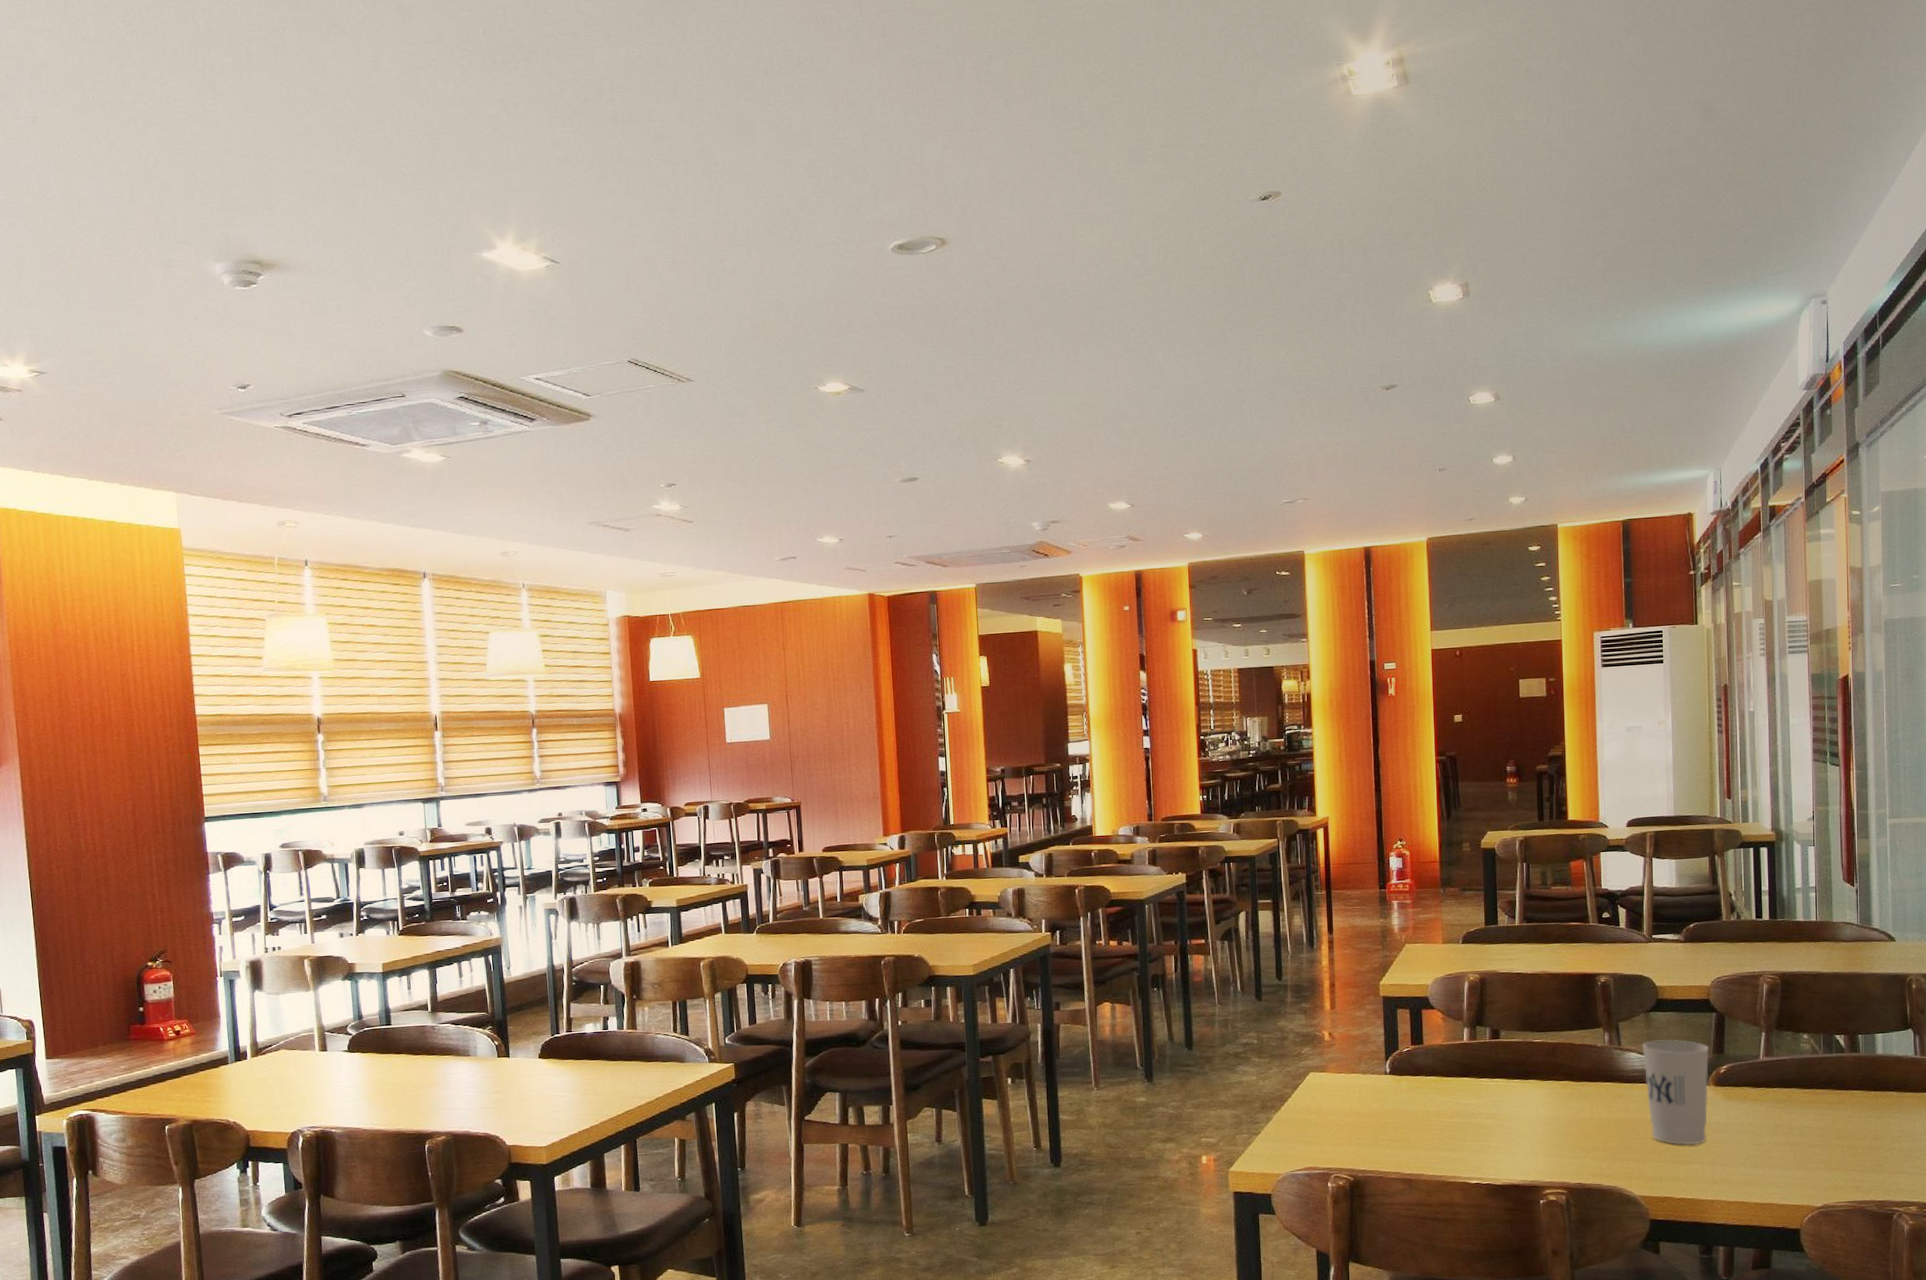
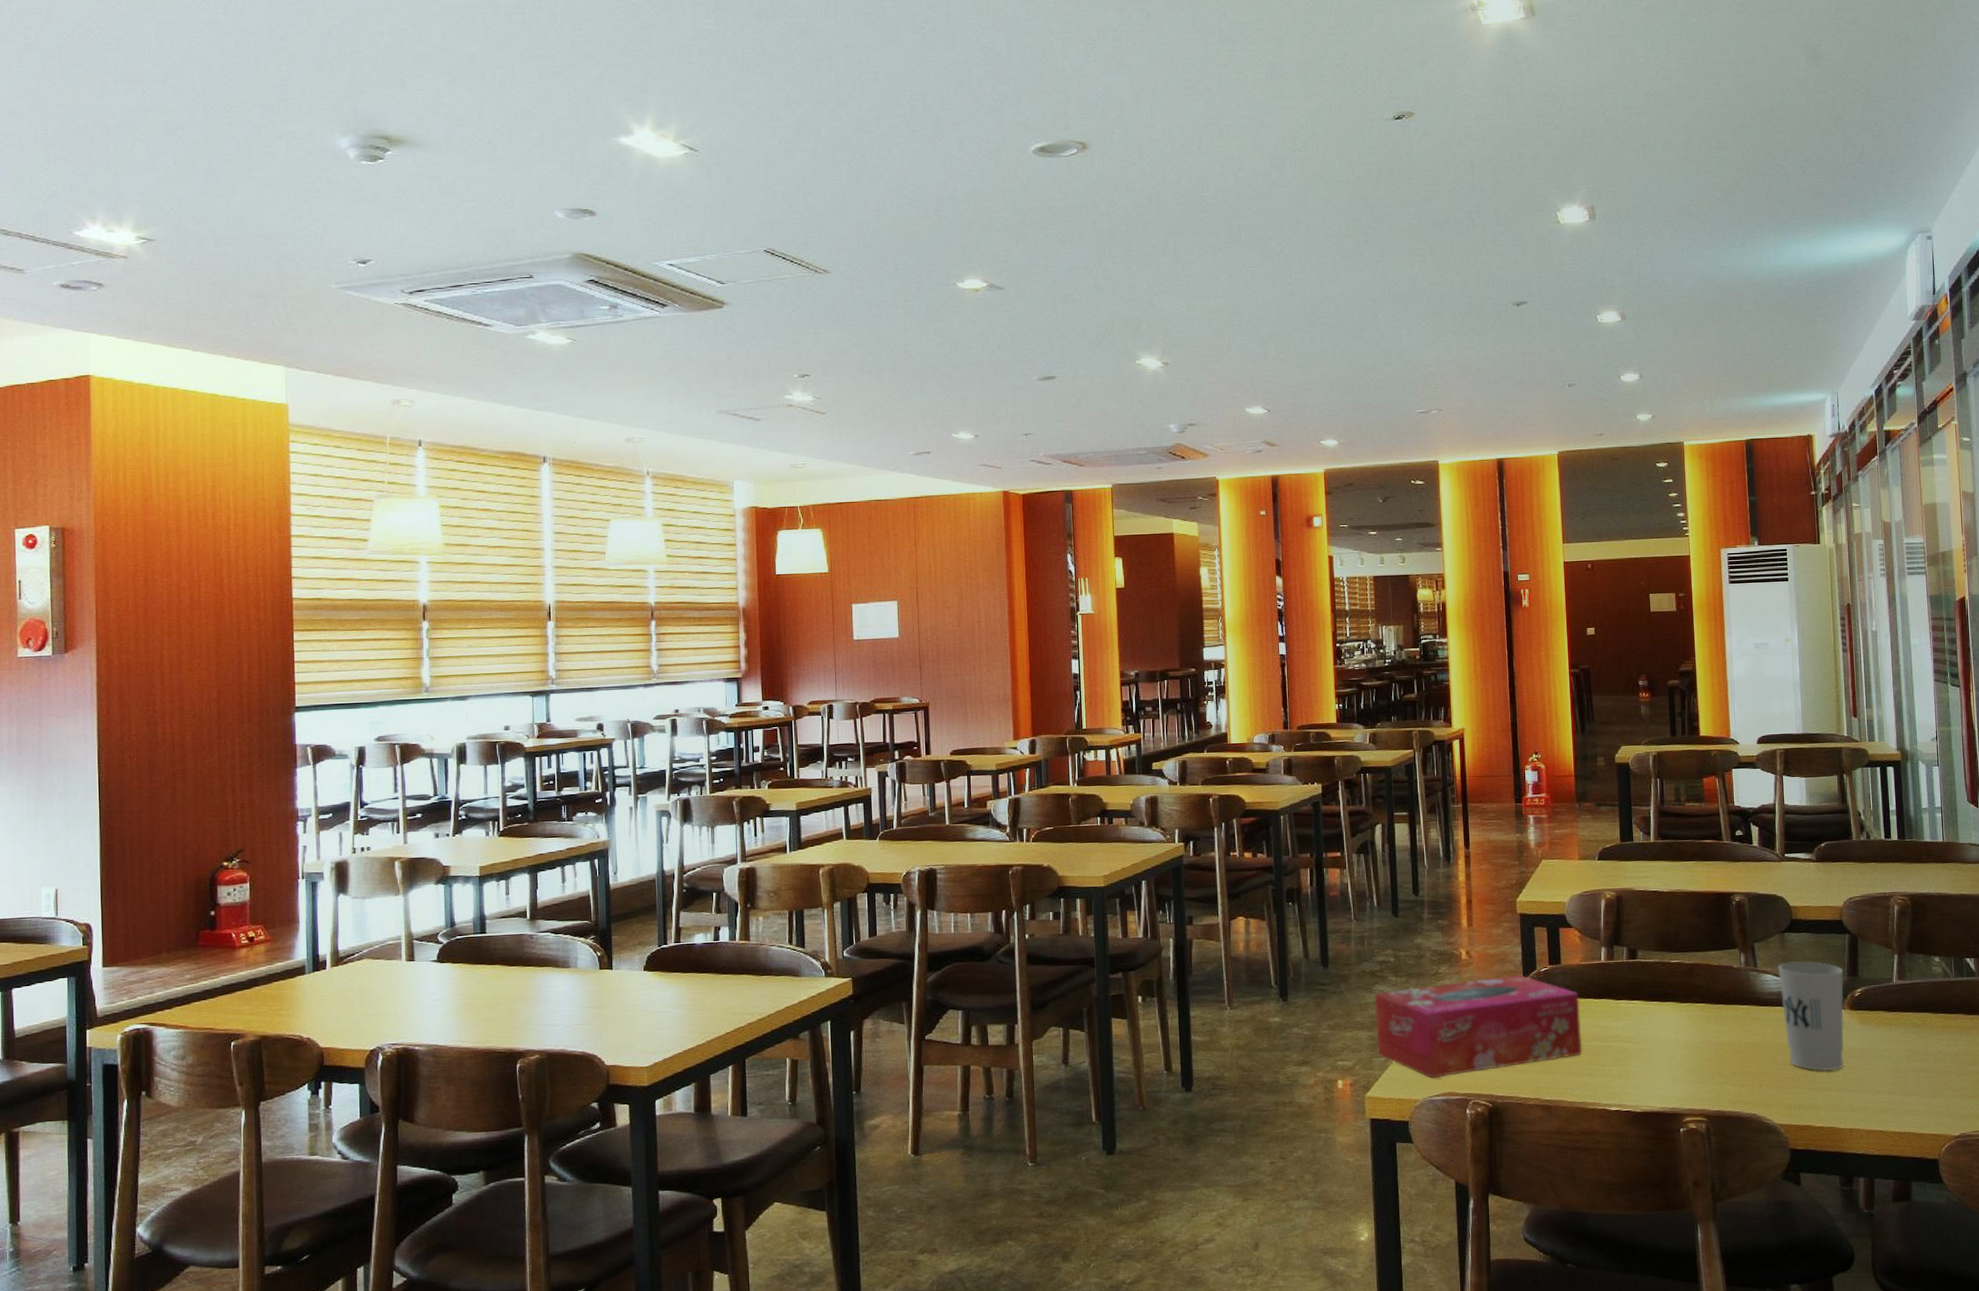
tissue box: none [1237,1054,1443,1154] -> present [1374,974,1582,1078]

